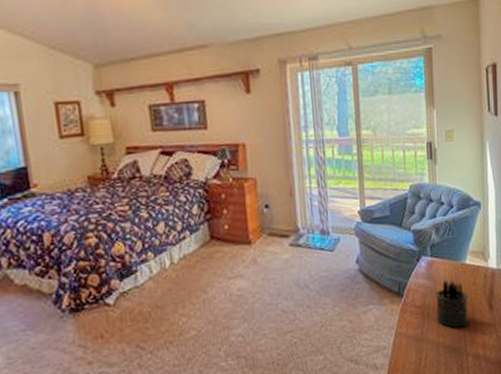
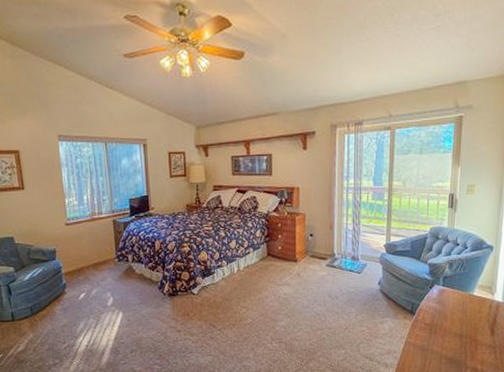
pen holder: present [434,279,469,328] -> none [441,305,473,345]

